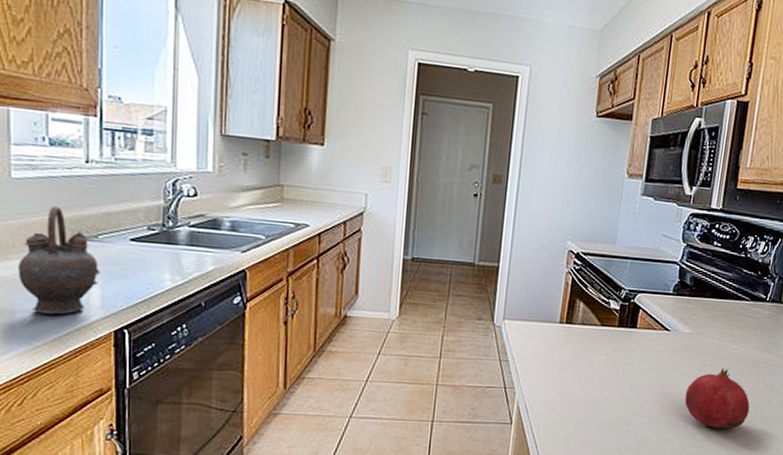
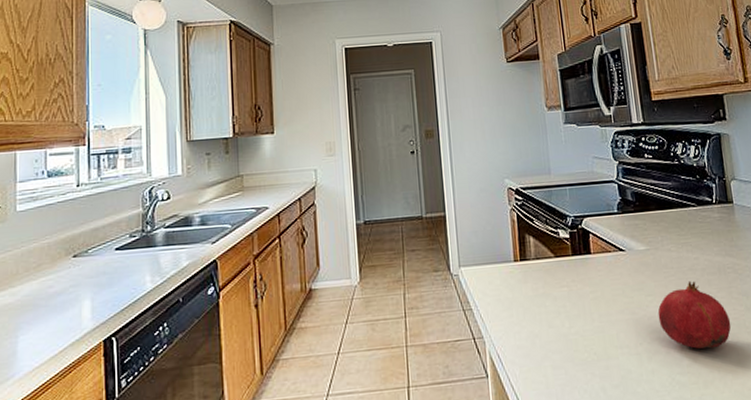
teapot: present [18,206,100,315] -> none [21,230,90,334]

